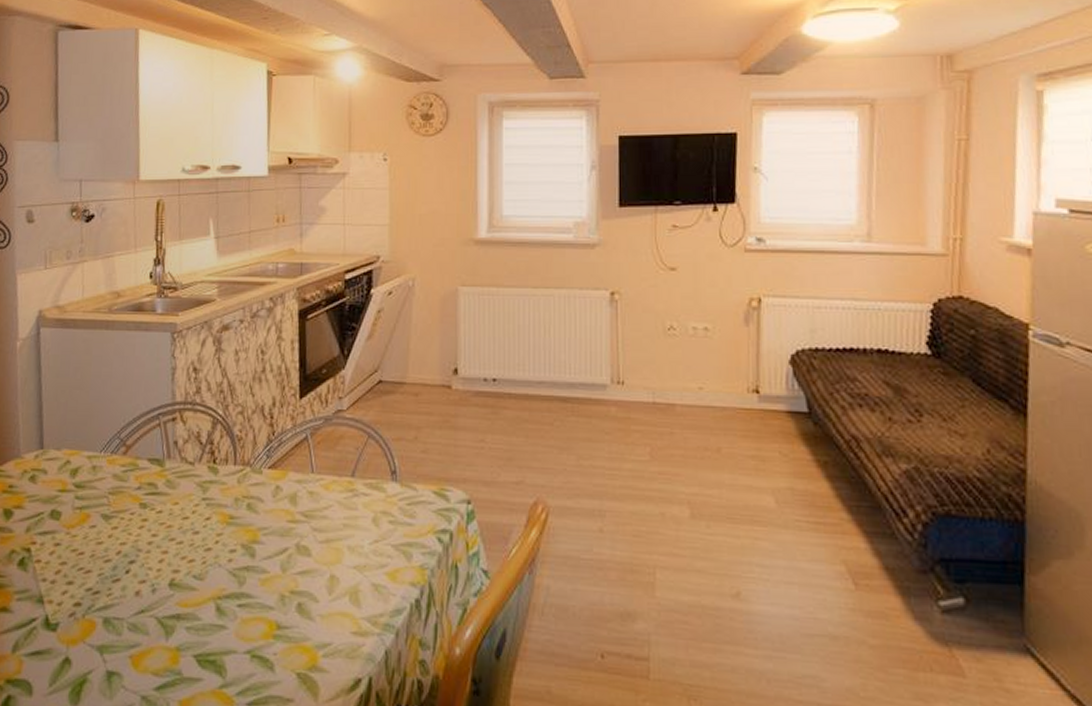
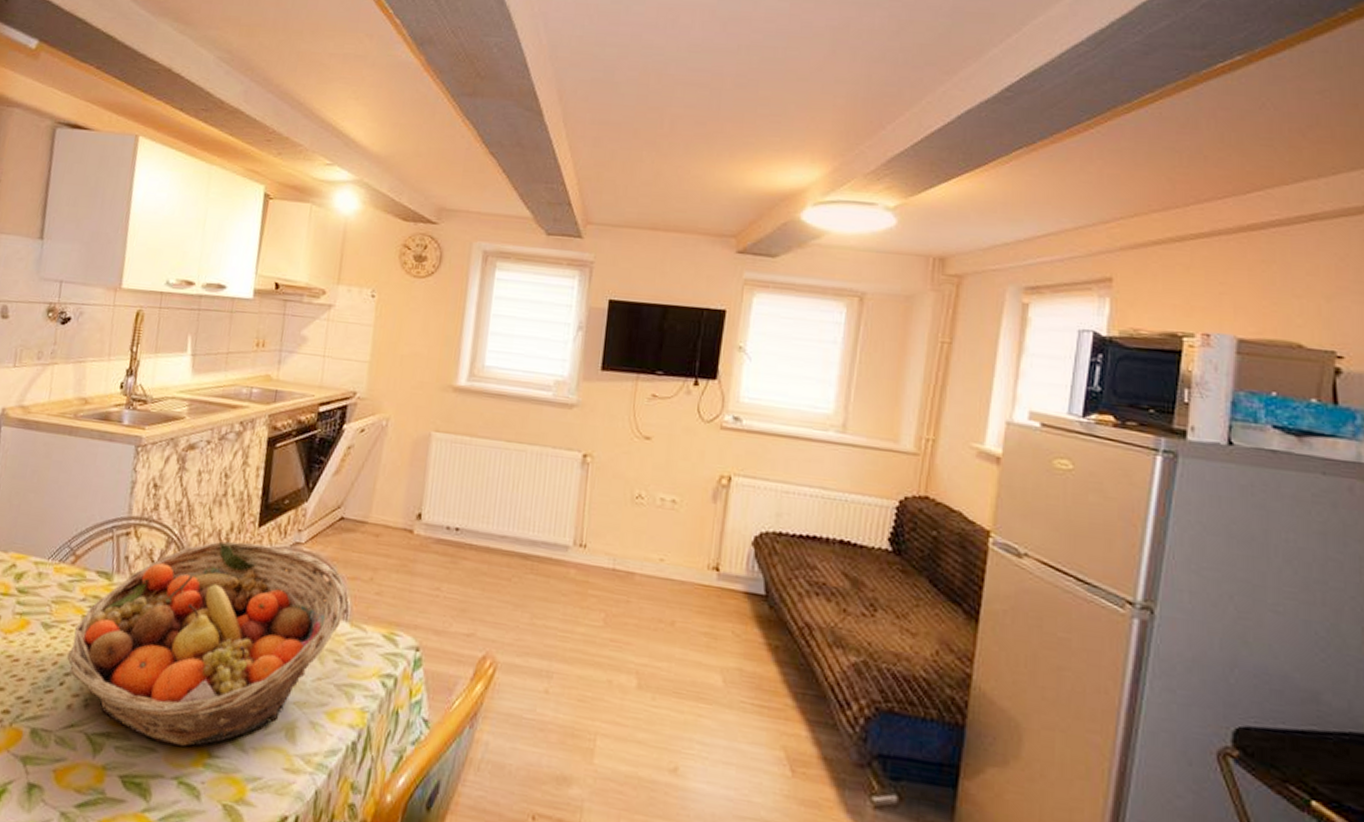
fruit basket: none [130,415,393,620] -> present [67,541,346,747]

